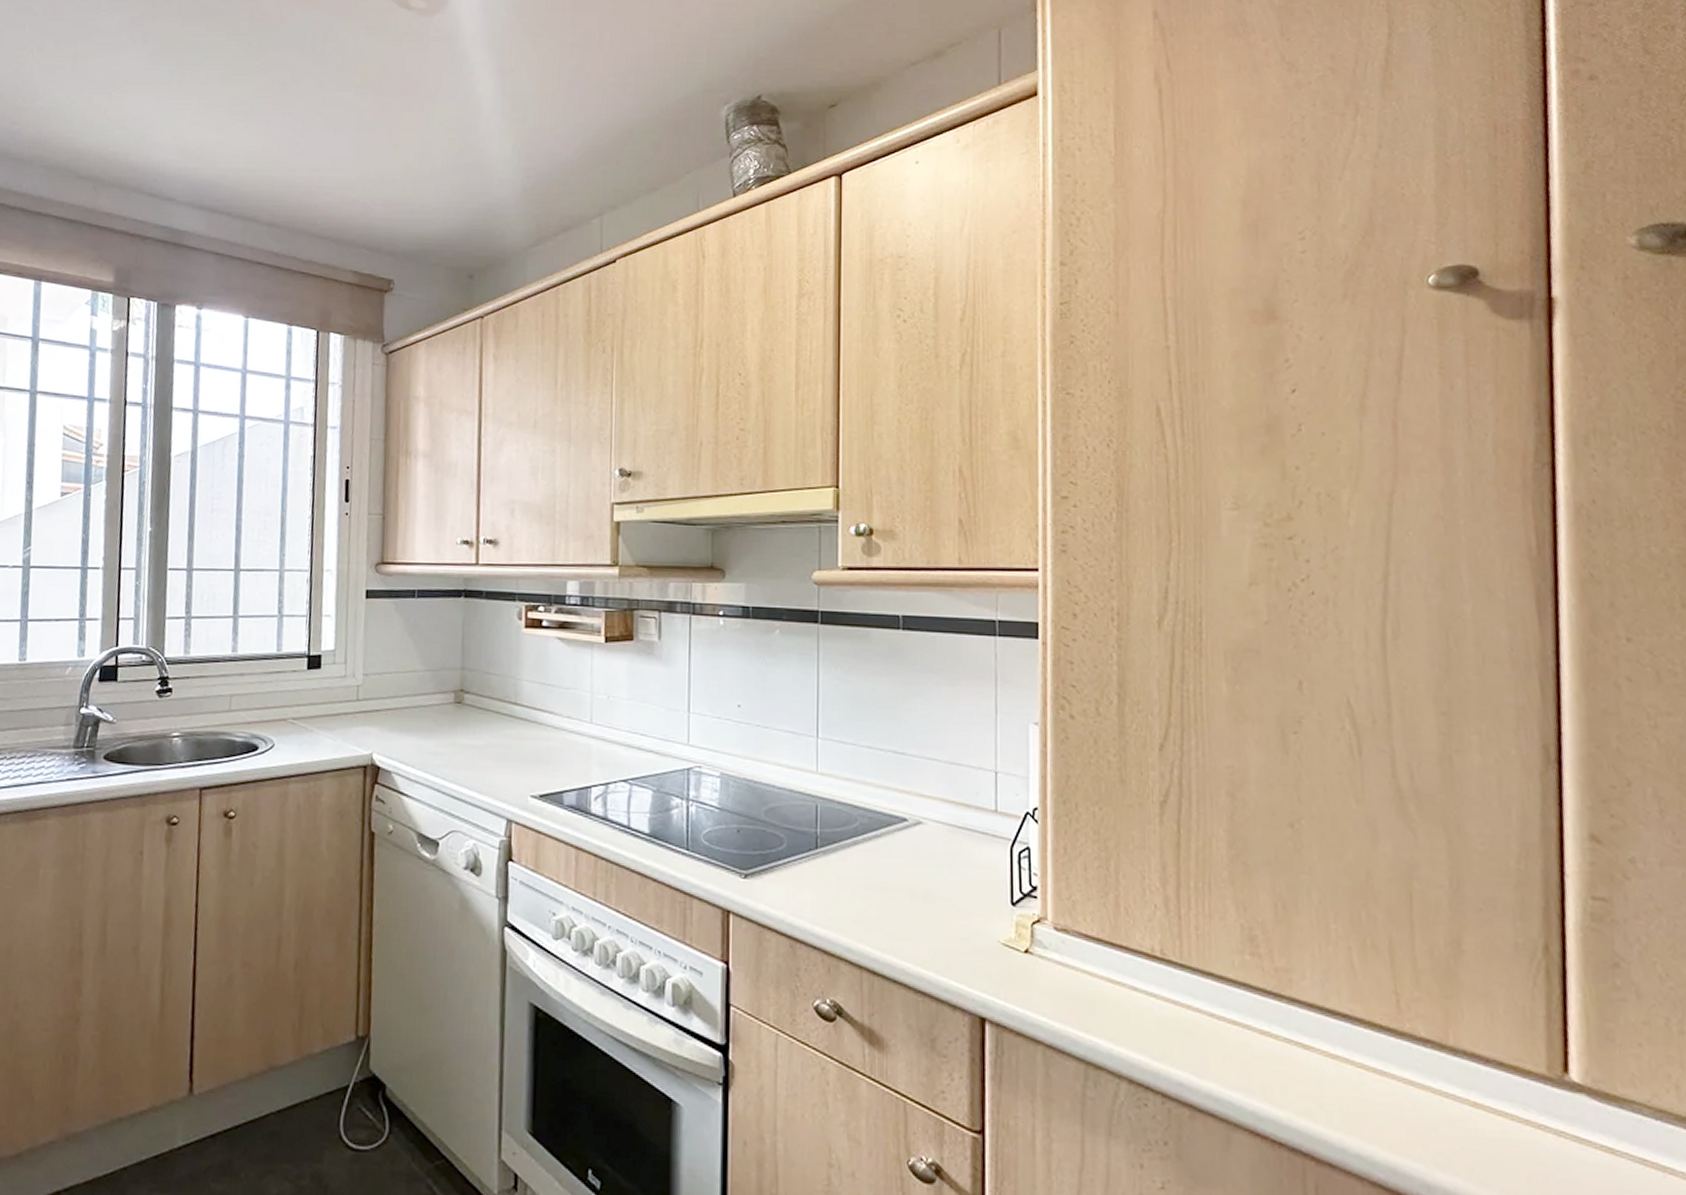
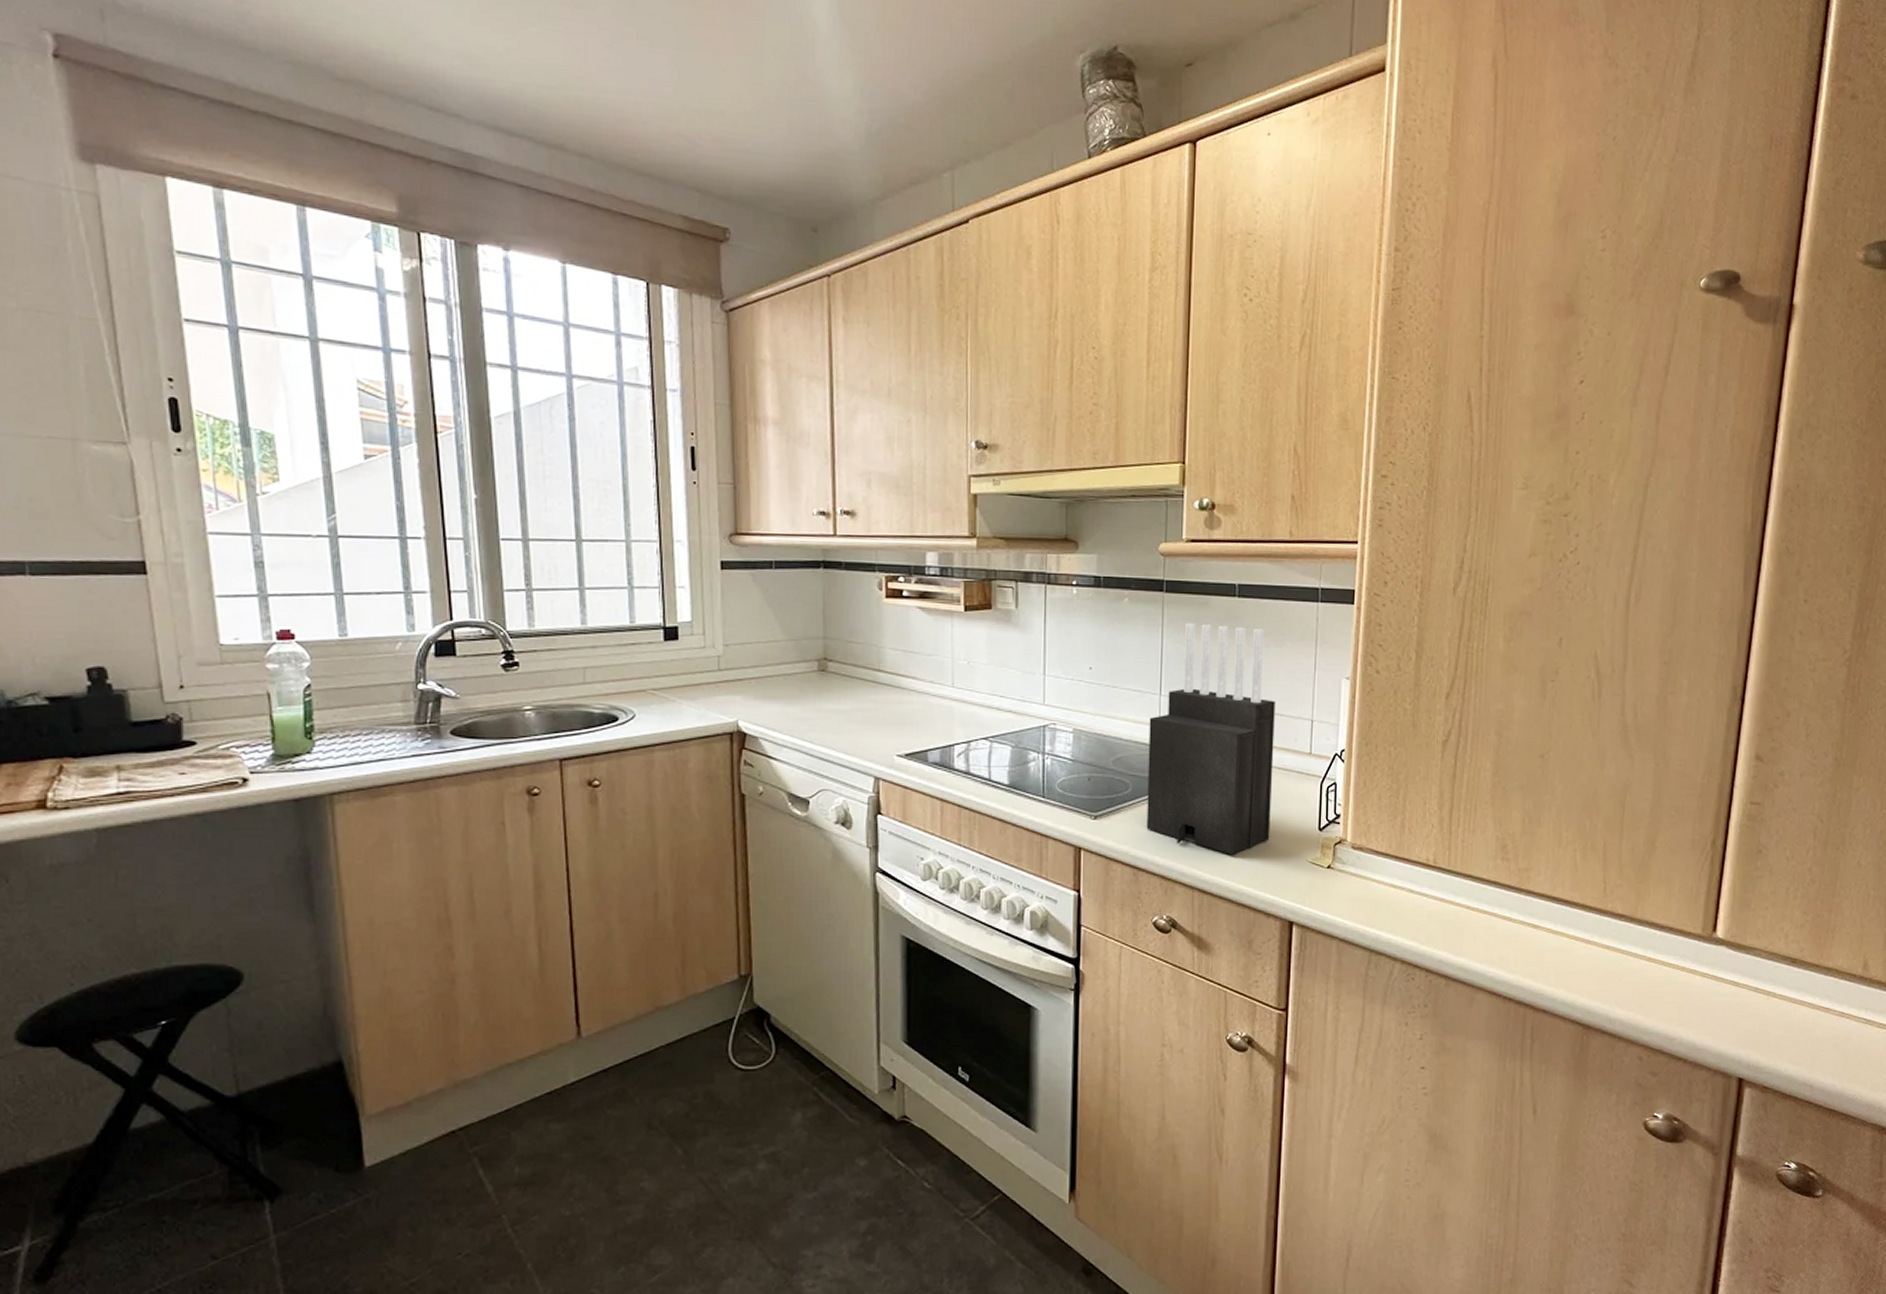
knife block: none [804,657,952,931] -> present [1146,622,1275,856]

